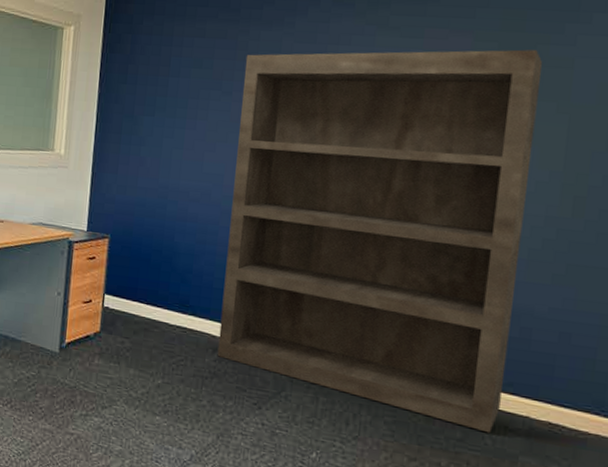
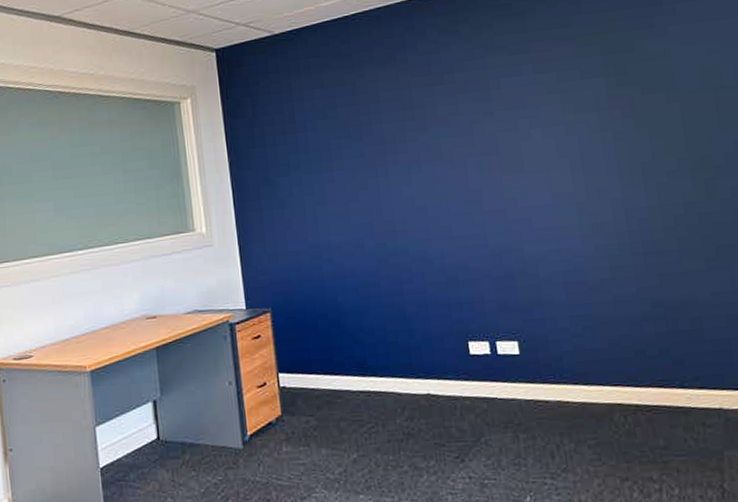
bookshelf: present [217,49,543,434] -> none [367,46,694,434]

